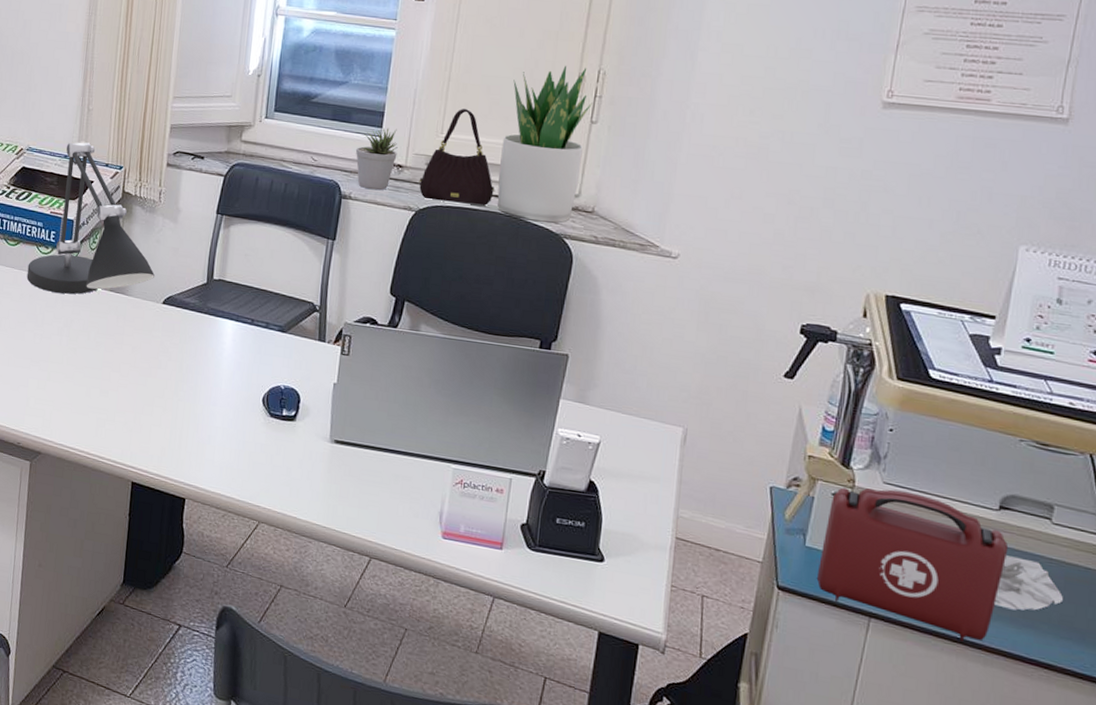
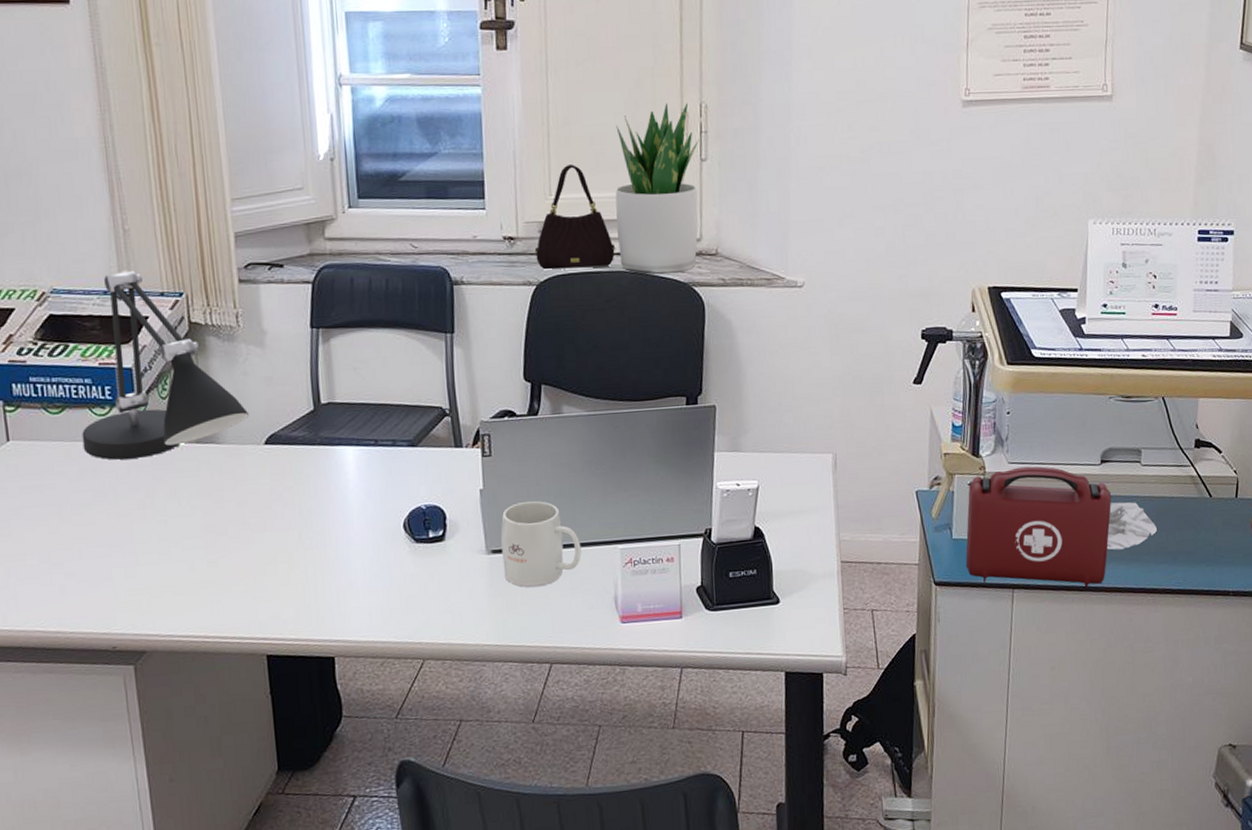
mug: none [342,403,417,485] -> present [500,500,582,588]
potted plant: present [355,127,398,191] -> none [459,197,506,270]

